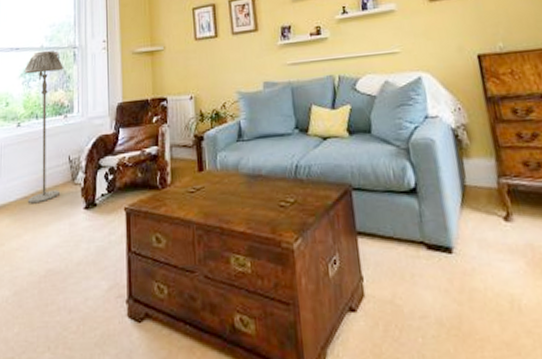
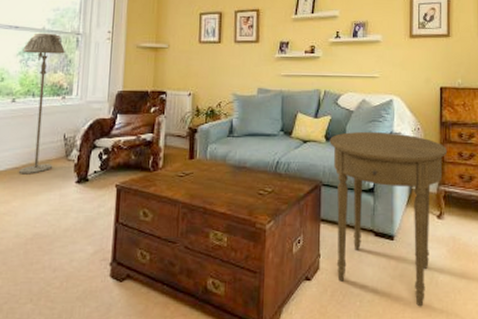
side table: none [353,117,508,342] -> present [329,131,448,307]

